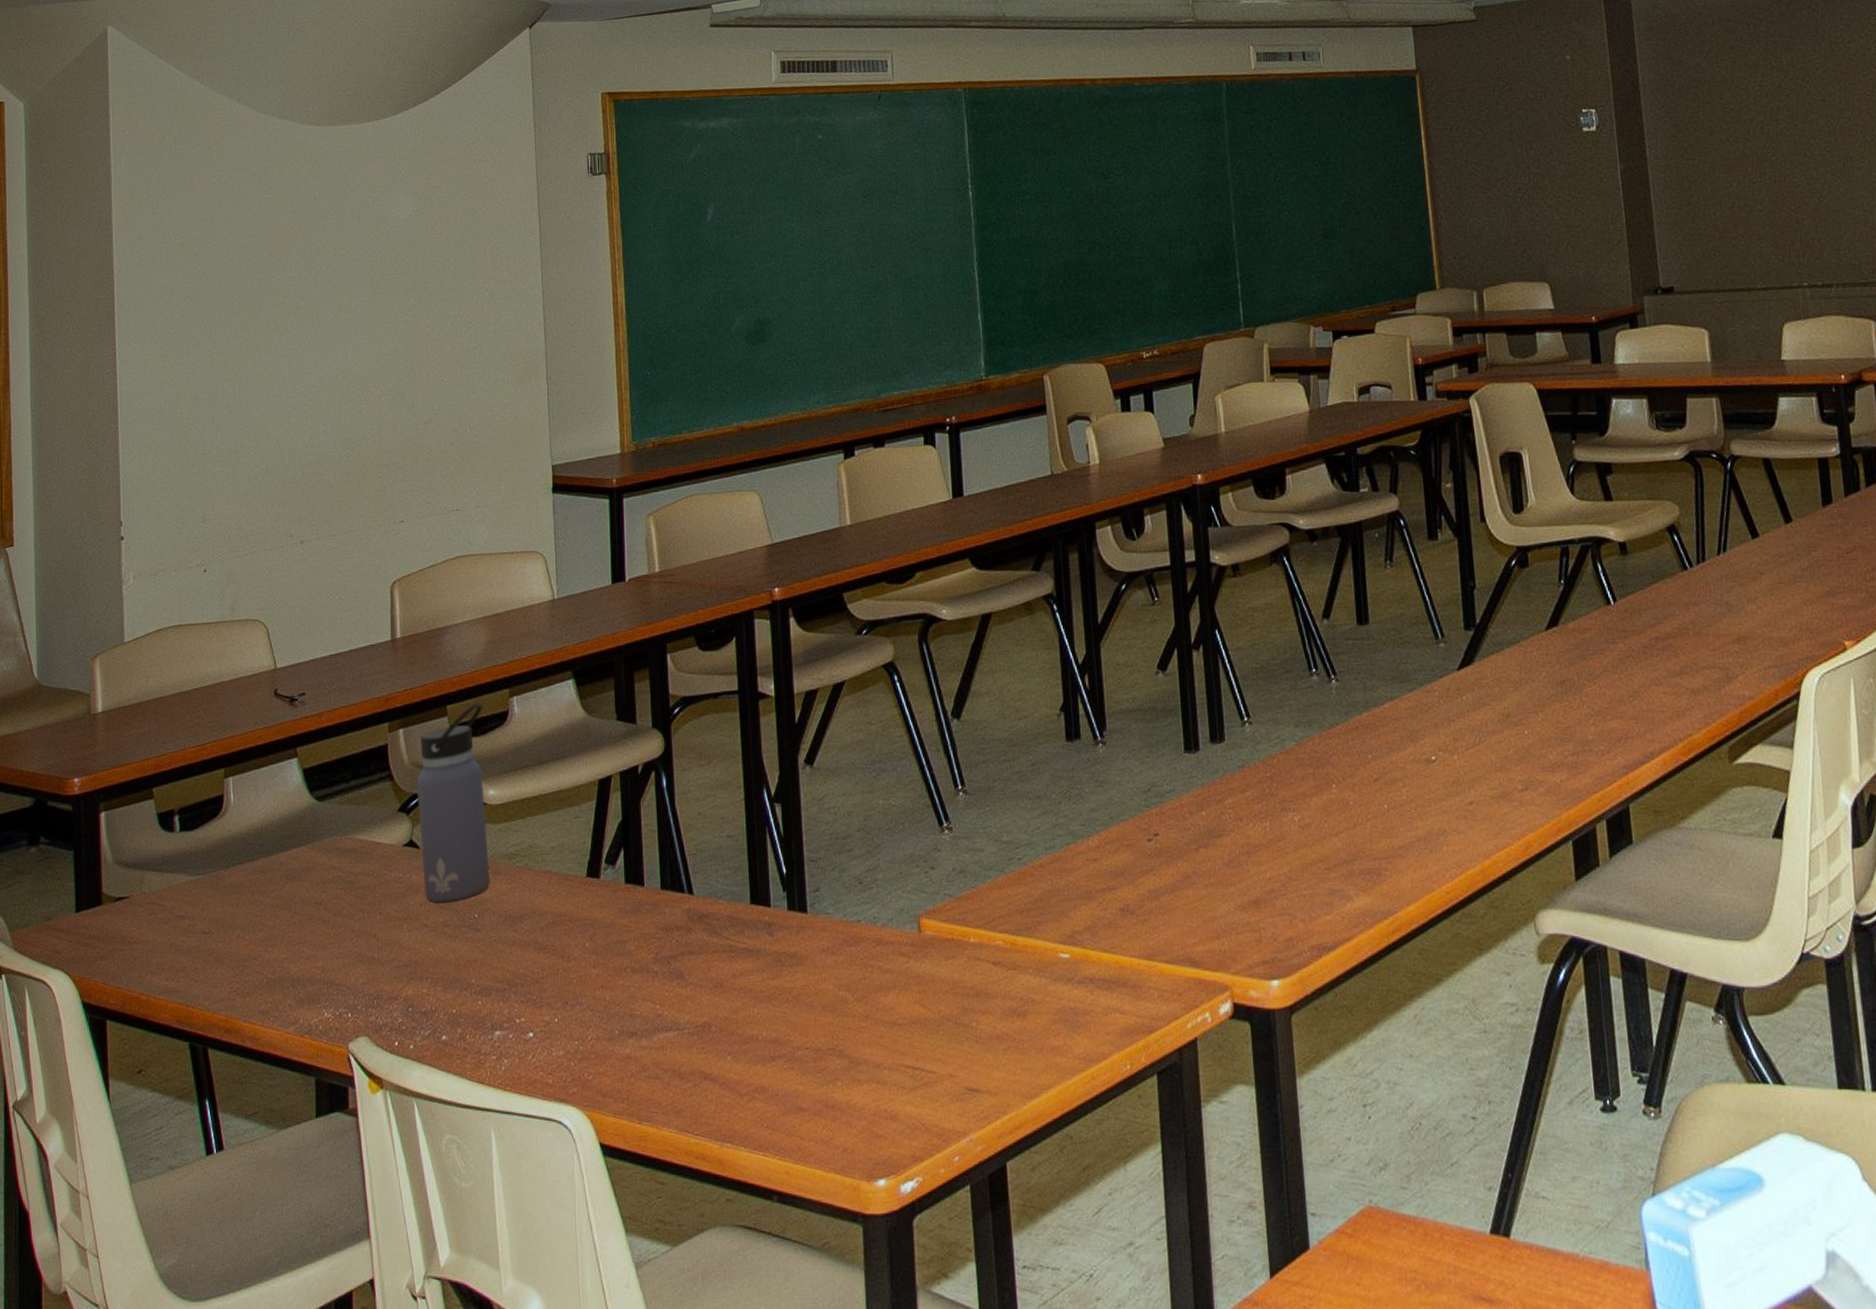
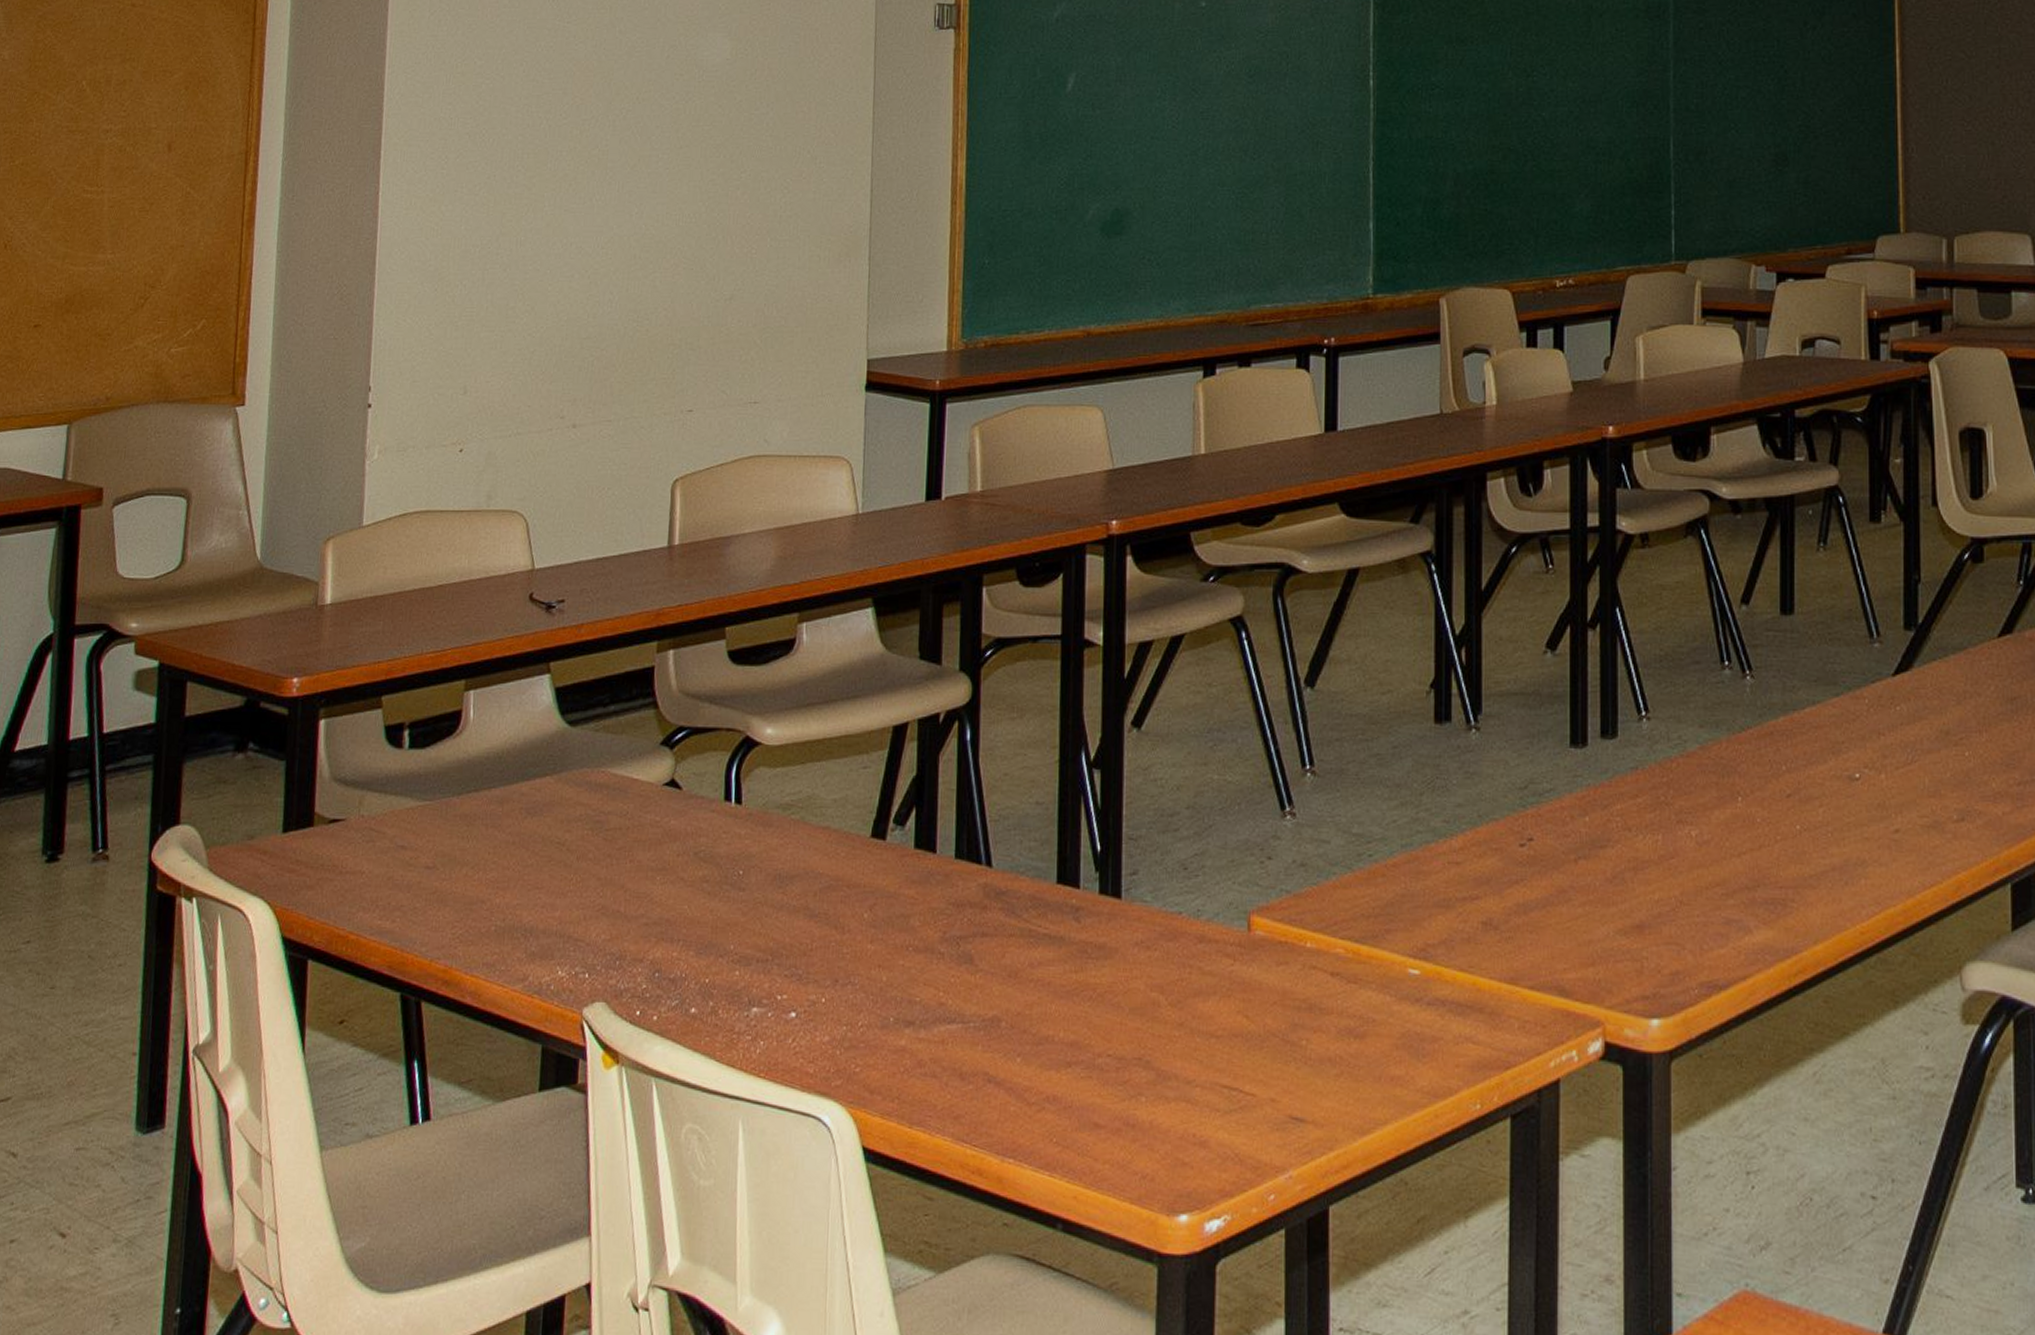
water bottle: present [416,701,490,903] -> none [683,625,766,855]

